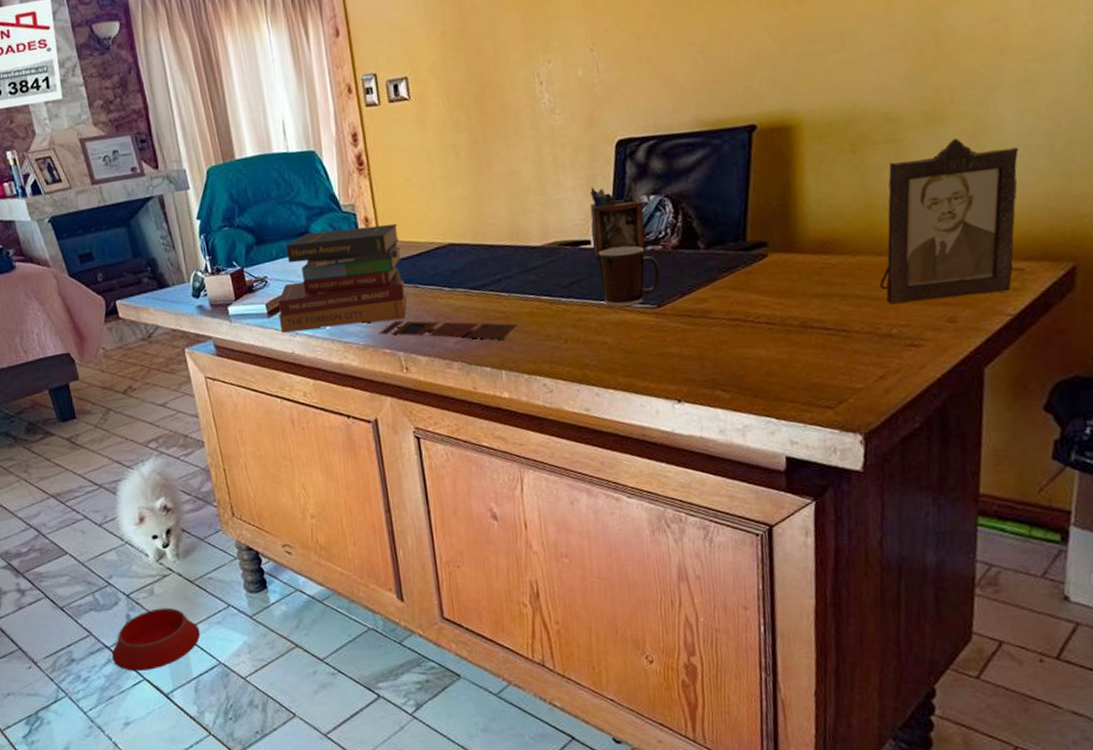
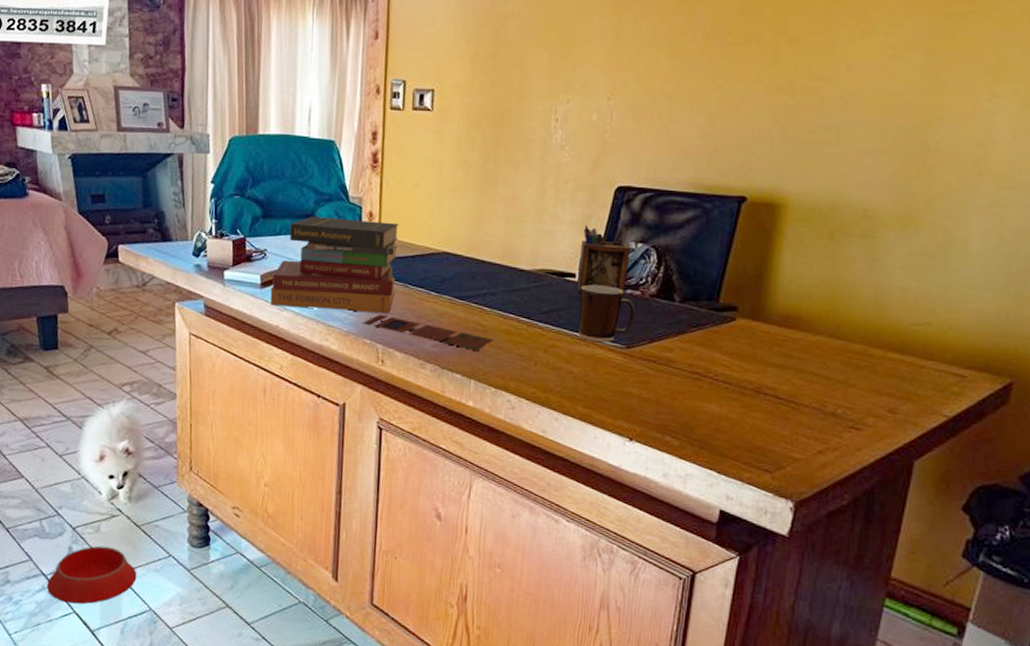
photo frame: present [880,138,1018,304] -> none [833,245,979,394]

